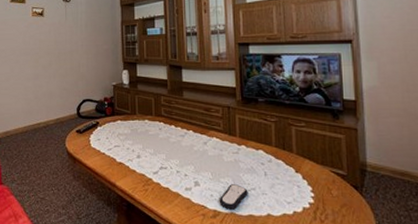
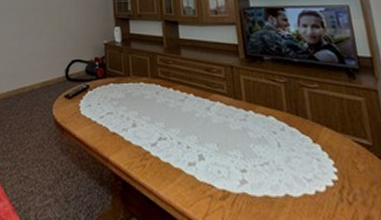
remote control: present [219,184,248,210] -> none [227,158,261,189]

